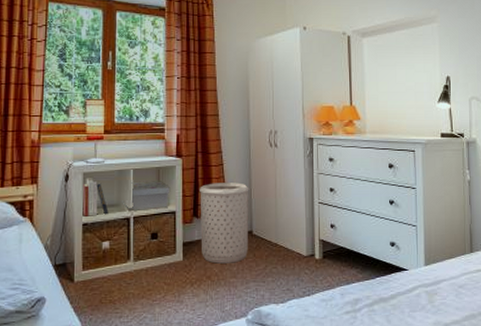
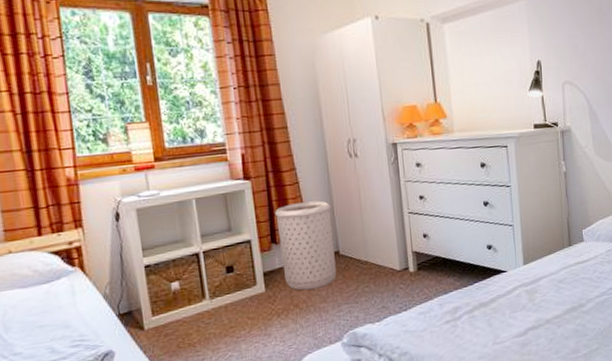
books: present [82,176,109,216] -> none [138,212,173,258]
decorative box: present [123,181,169,212] -> none [189,208,241,247]

